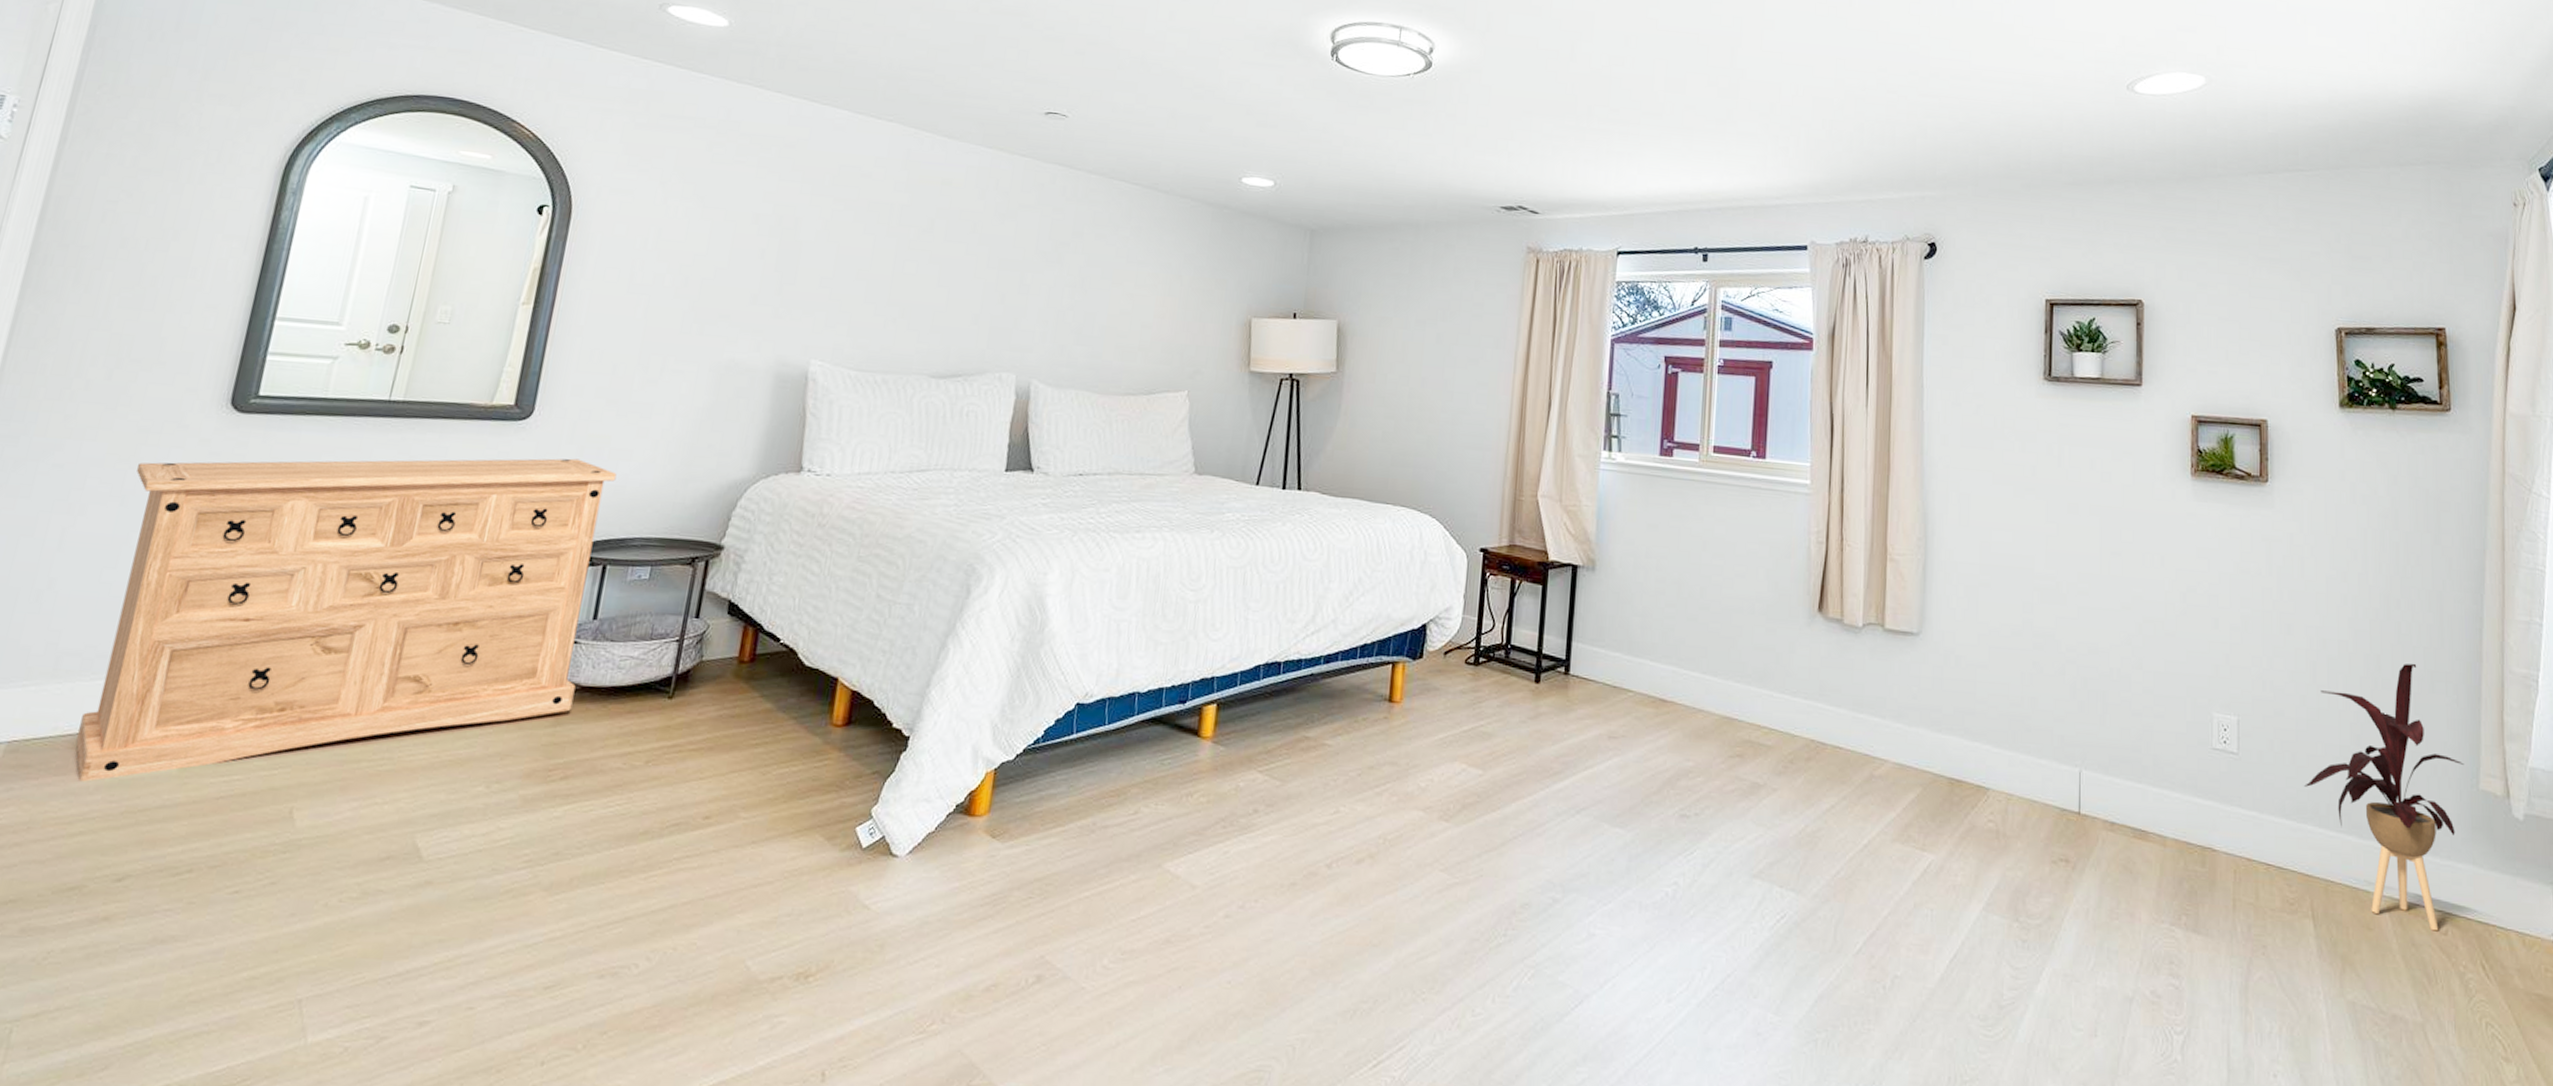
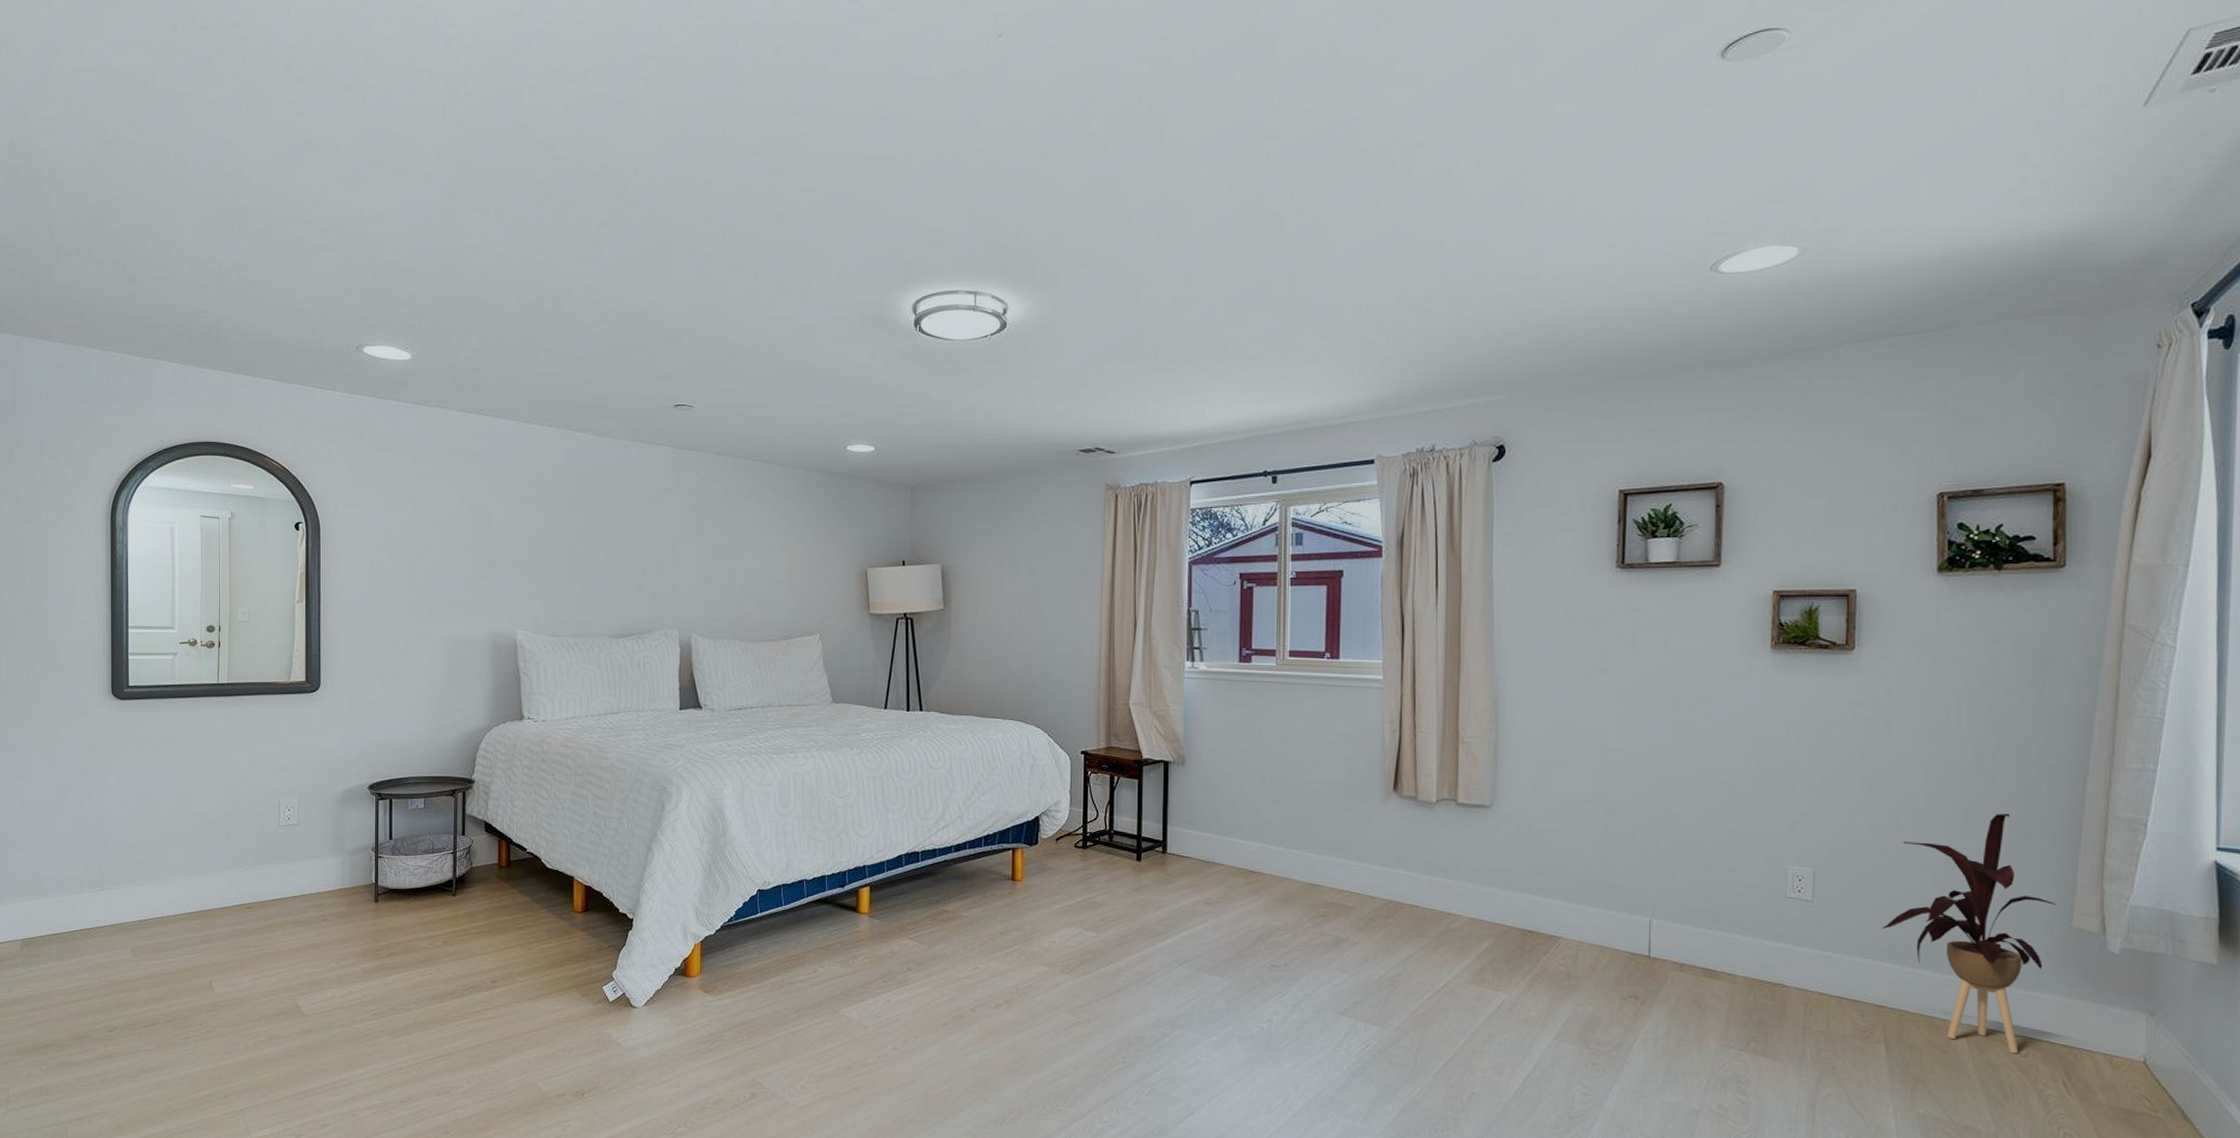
dresser: present [76,458,617,782] -> none [61,719,388,965]

